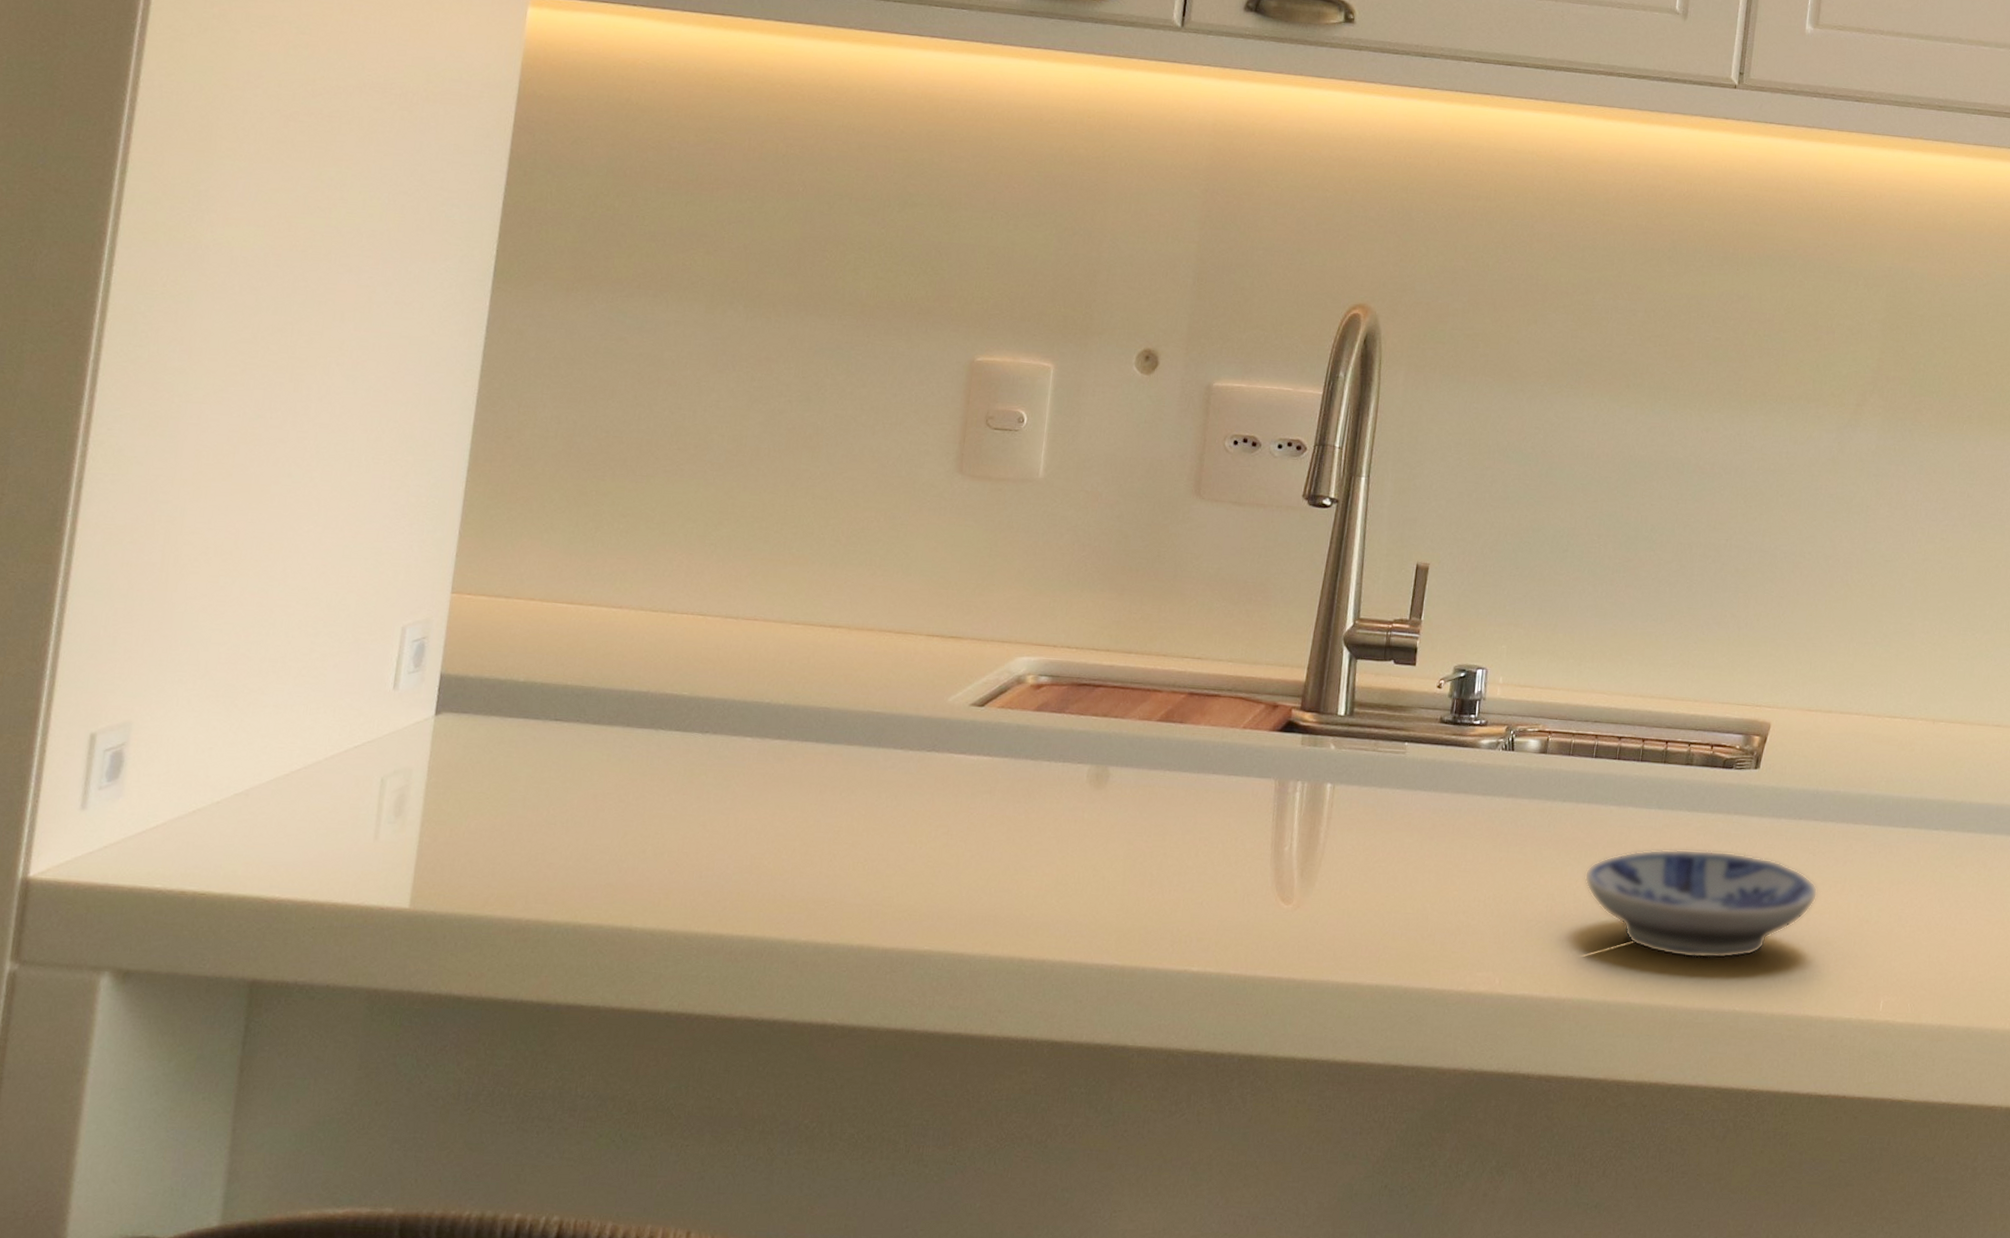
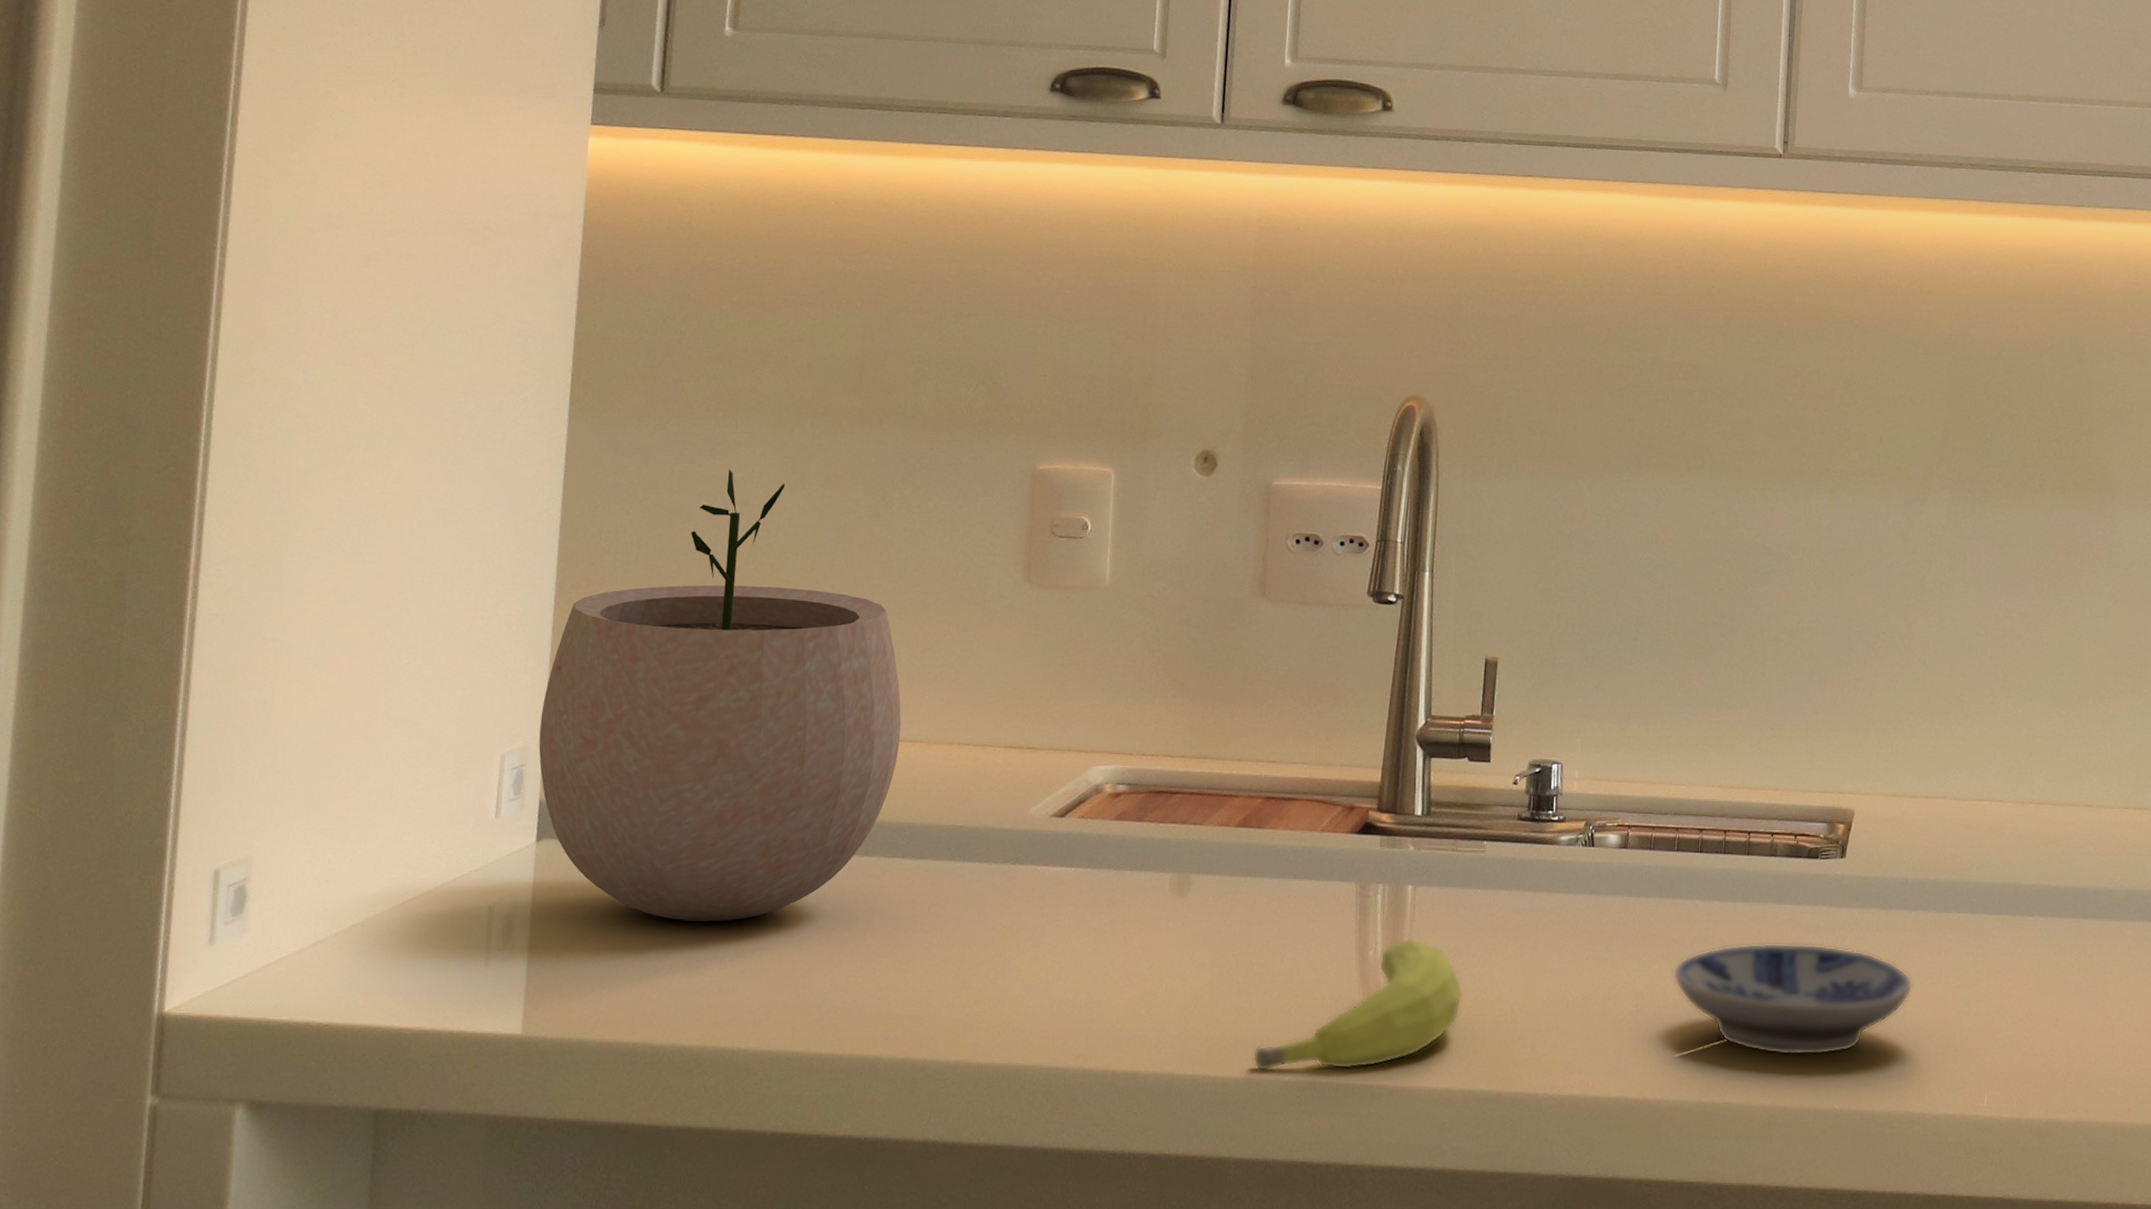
plant pot: none [442,348,823,801] -> present [538,469,901,922]
fruit: none [1162,835,1376,962] -> present [1253,938,1463,1071]

